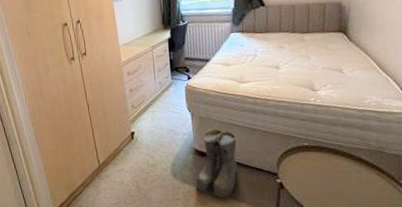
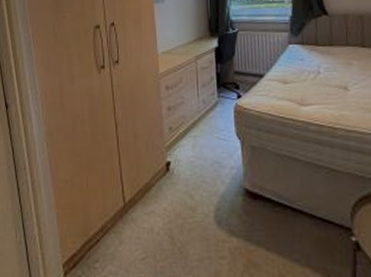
boots: present [195,128,238,200] -> none [245,162,301,263]

